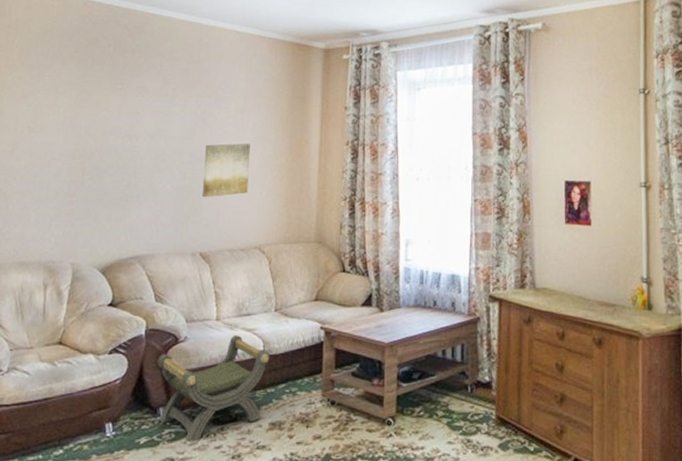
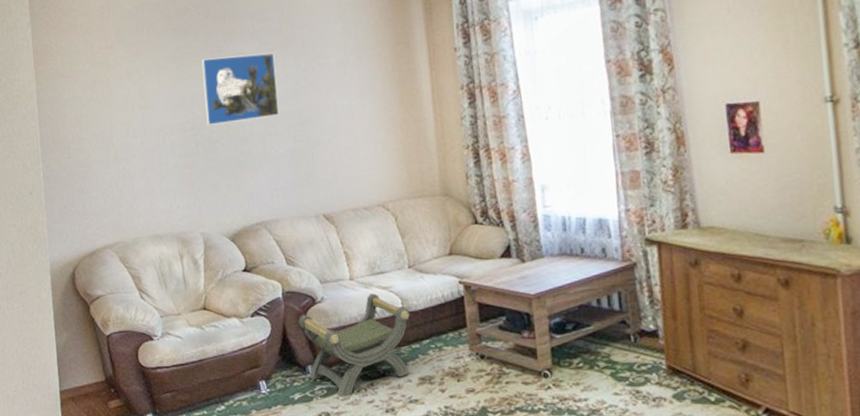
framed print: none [96,90,177,155] -> present [201,52,280,125]
wall art: present [202,143,250,198] -> none [312,99,363,159]

